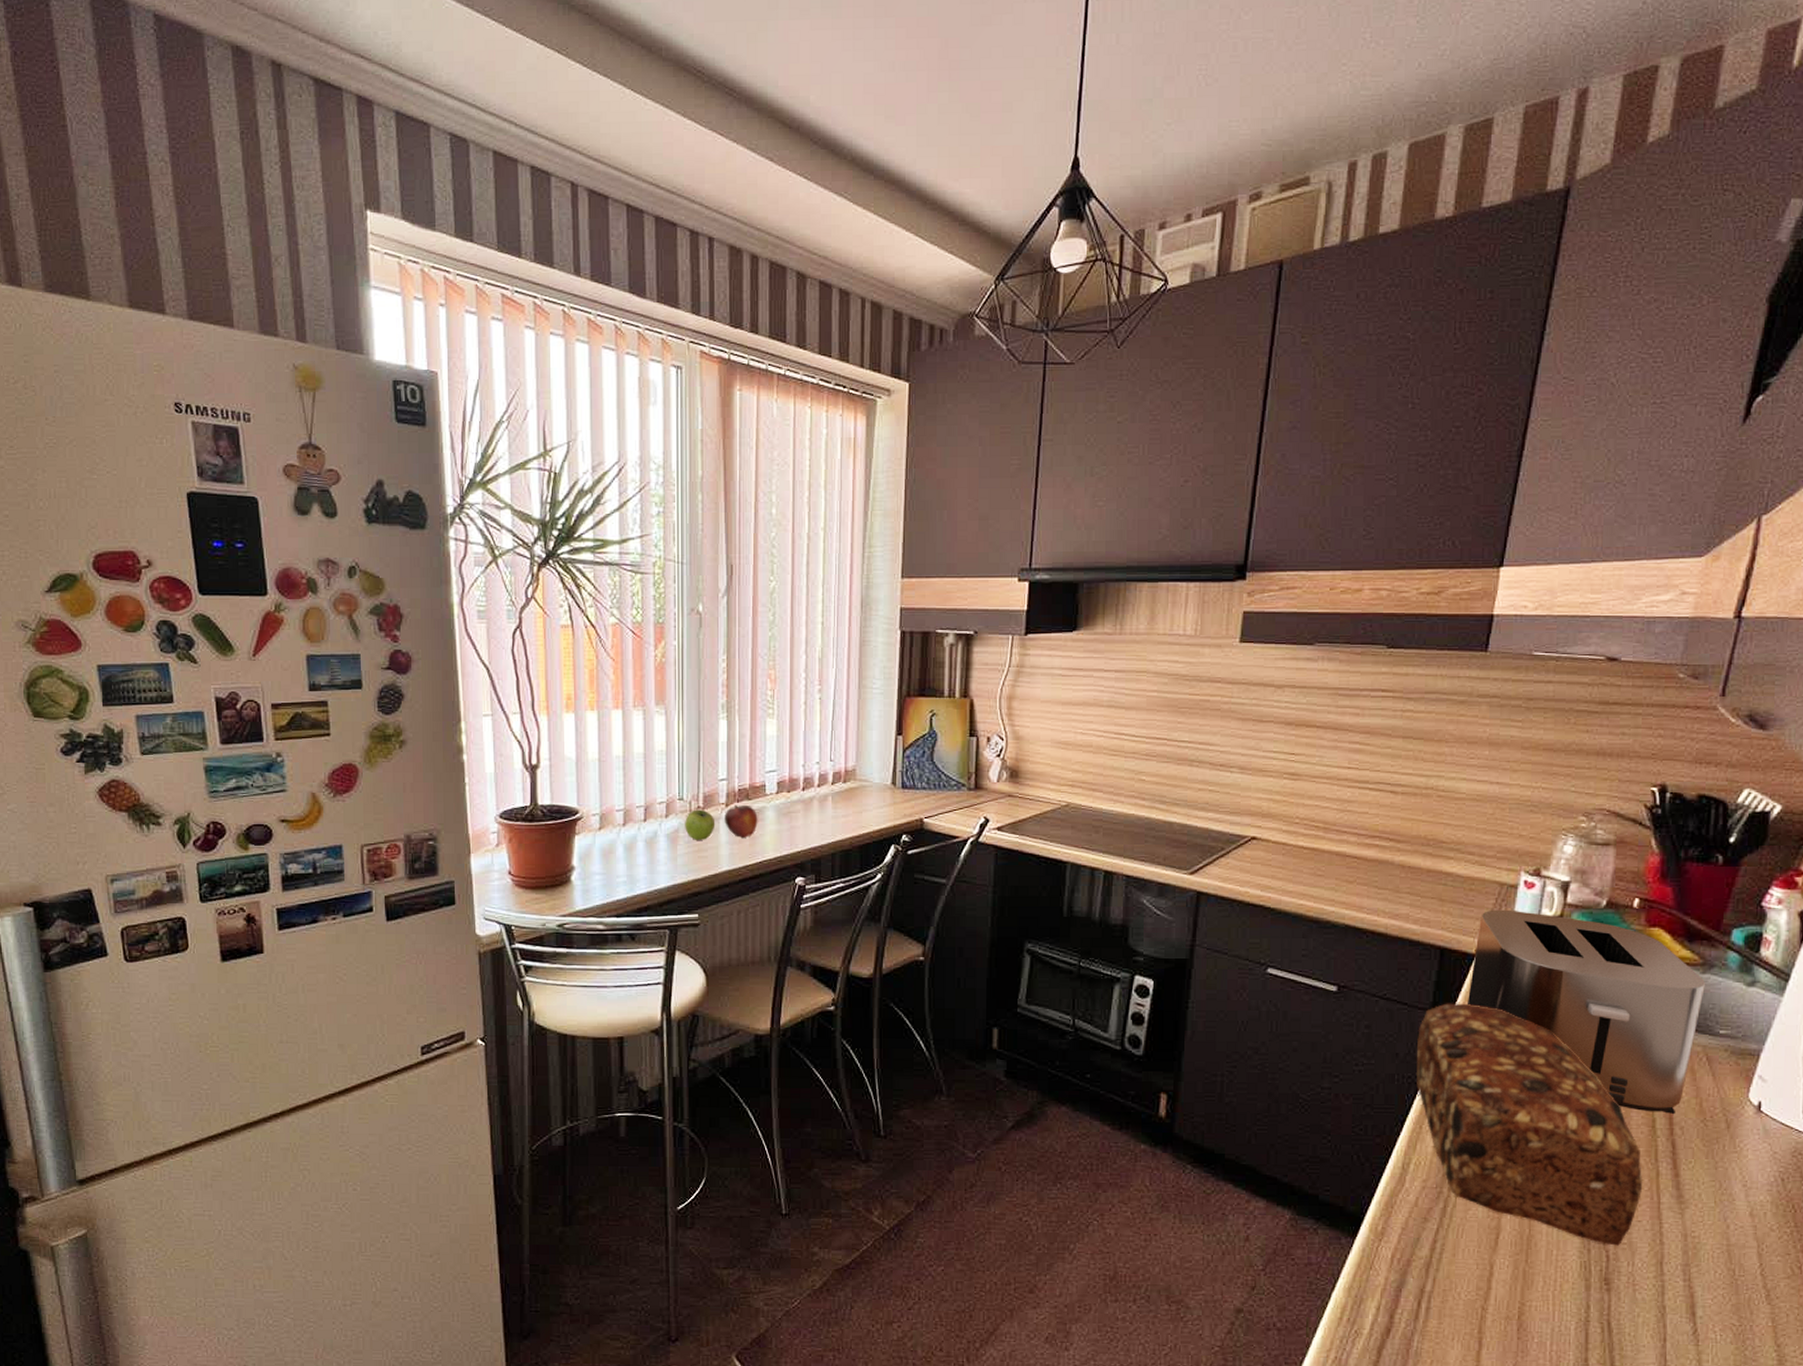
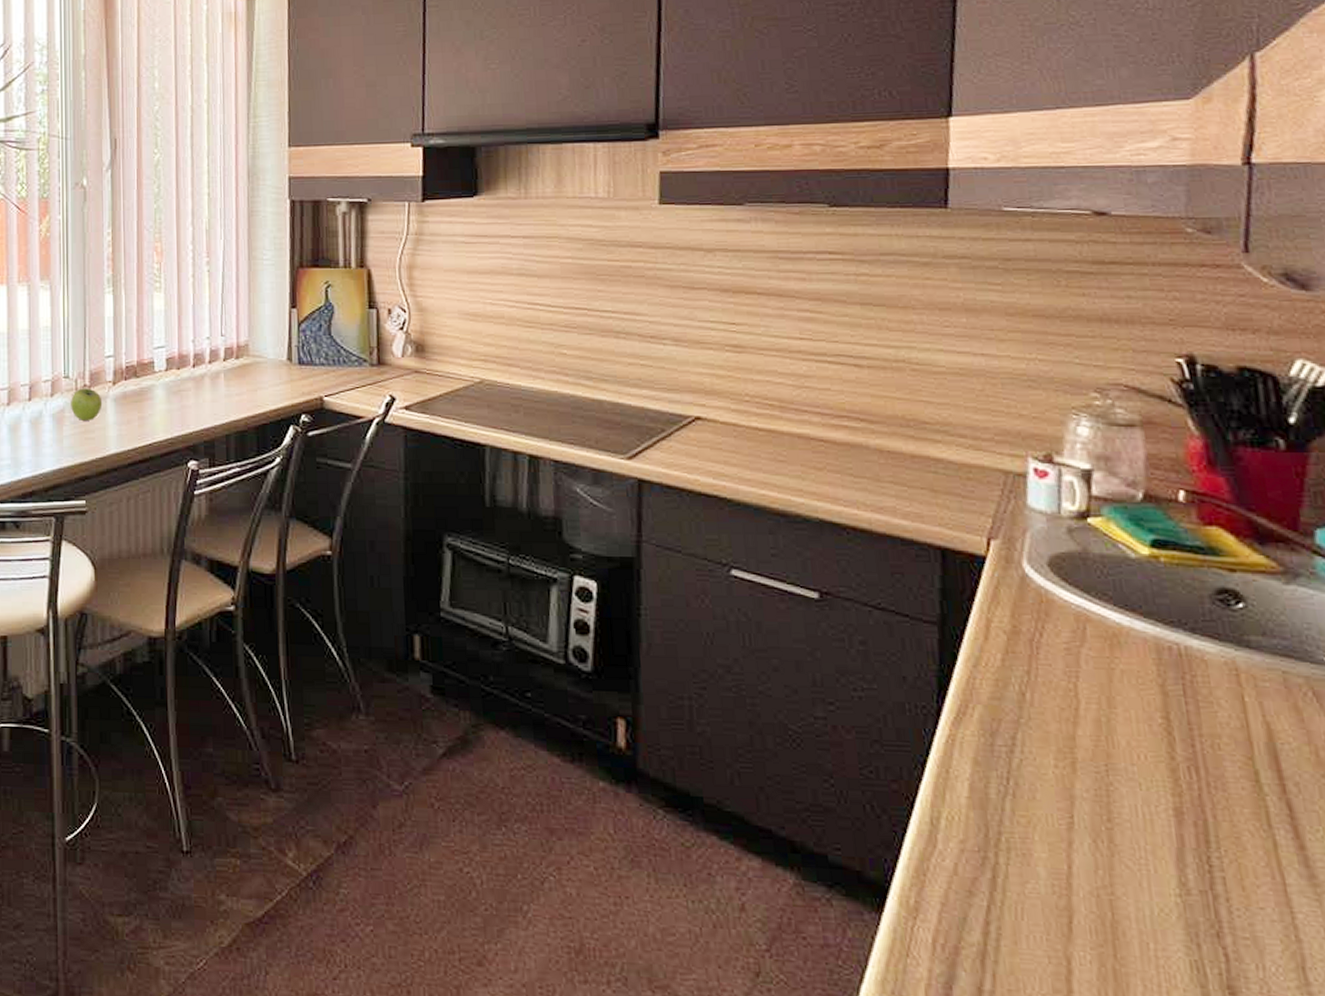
fruit: present [724,804,758,838] -> none [112,382,147,418]
bread loaf: present [1416,1003,1643,1246] -> none [926,615,1258,941]
toaster: present [1468,909,1706,1114] -> none [984,502,1294,765]

